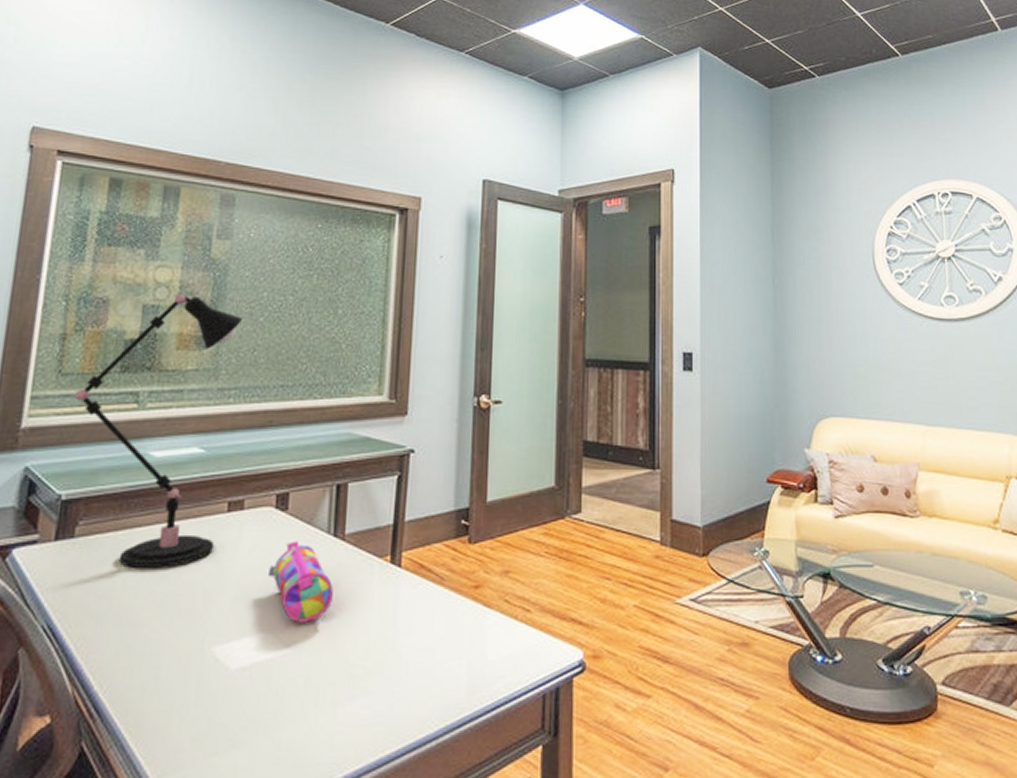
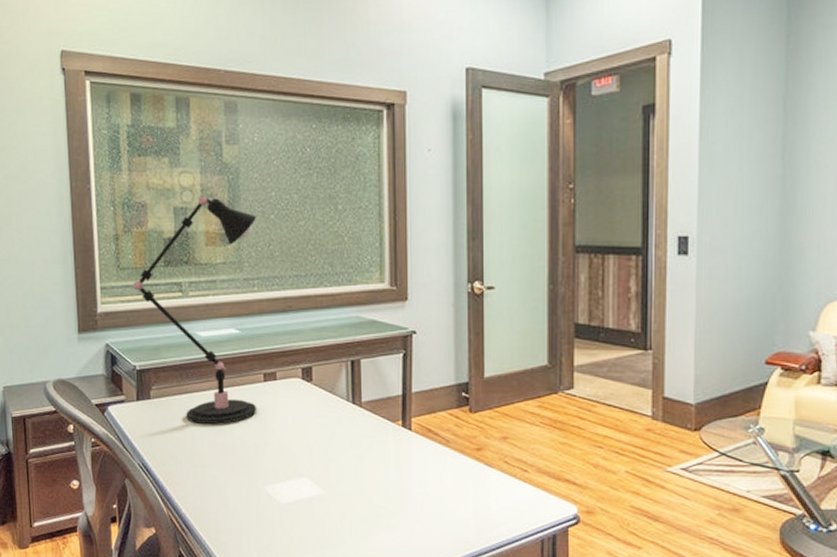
pencil case: present [268,541,333,623] -> none [302,406,356,471]

